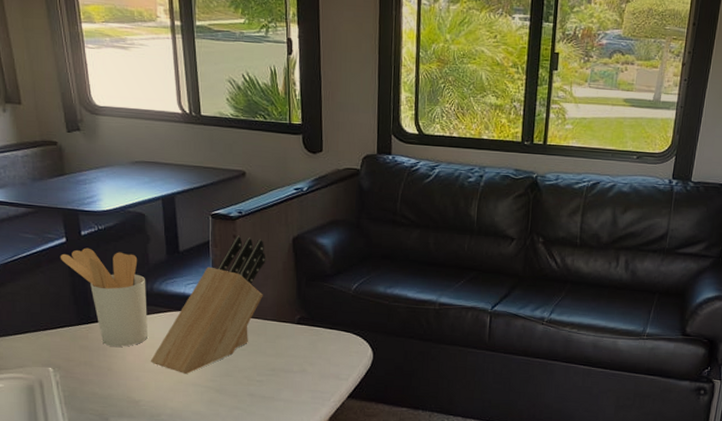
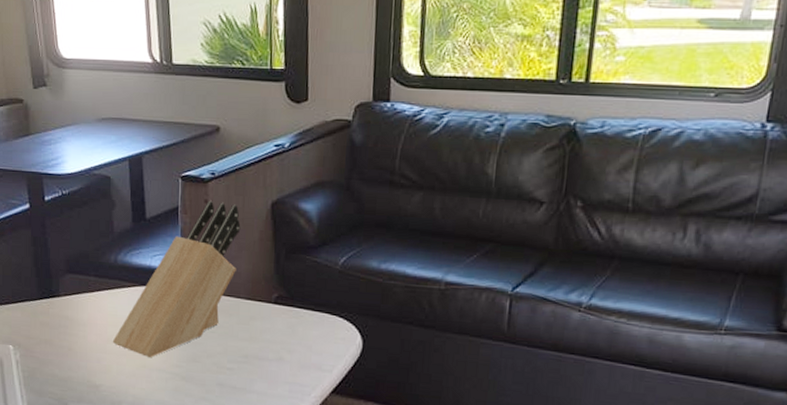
utensil holder: present [60,247,147,347] -> none [23,214,111,325]

